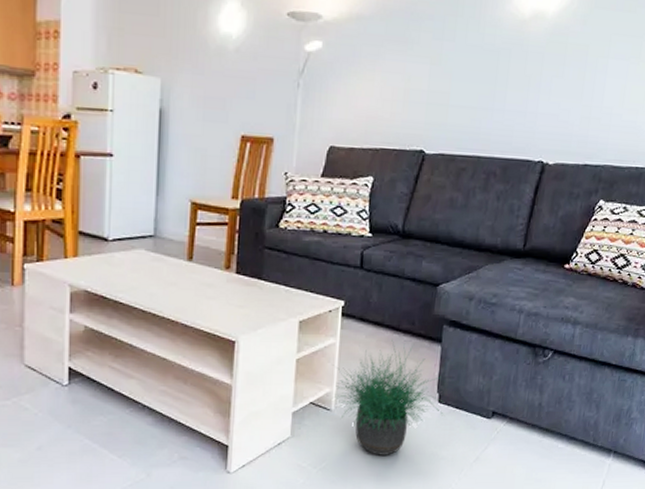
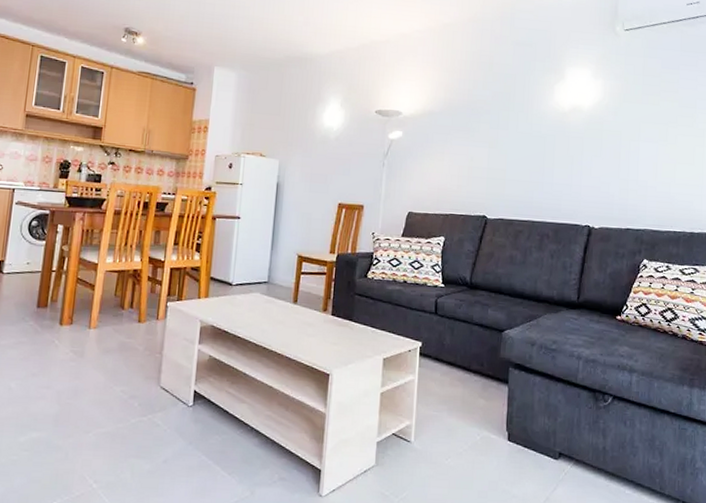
potted plant: present [335,340,444,456] -> none [414,379,513,490]

